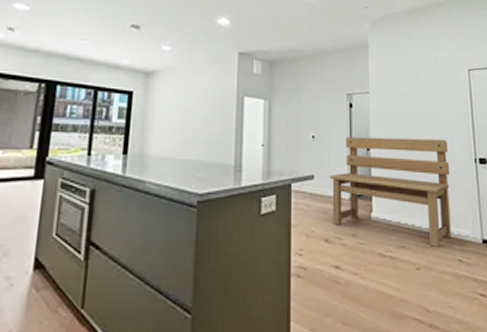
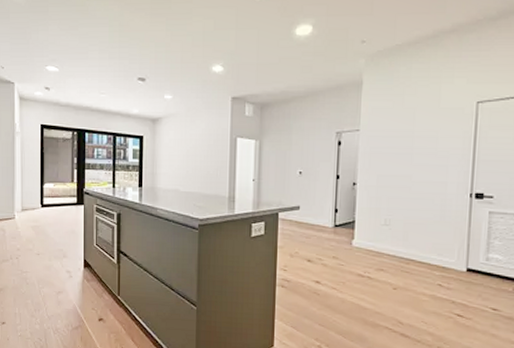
bench: present [329,136,452,249] -> none [314,172,441,273]

